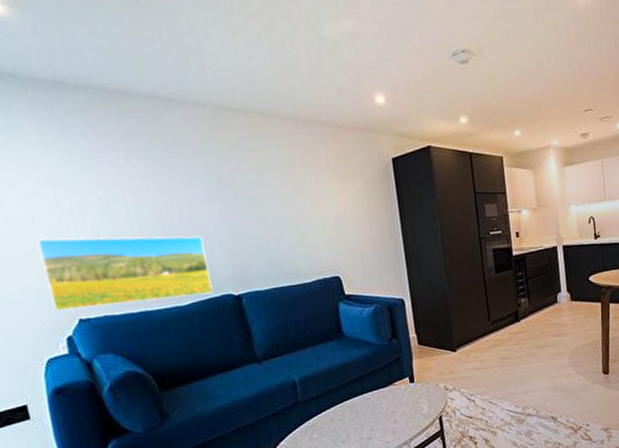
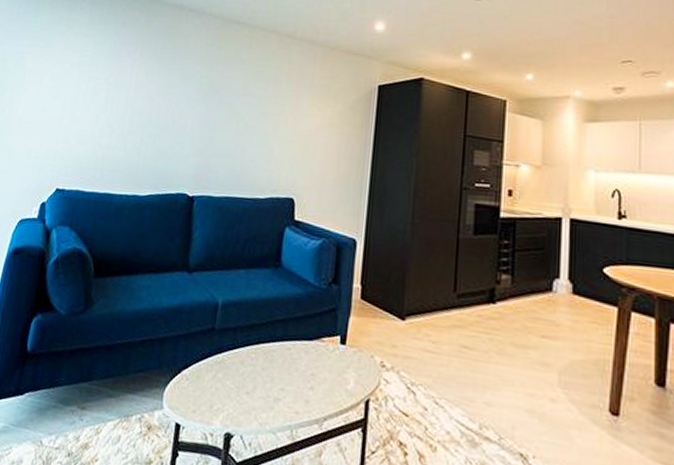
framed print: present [36,236,214,311] -> none [42,112,179,189]

